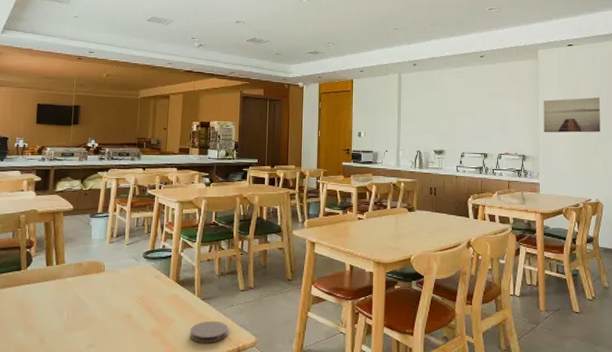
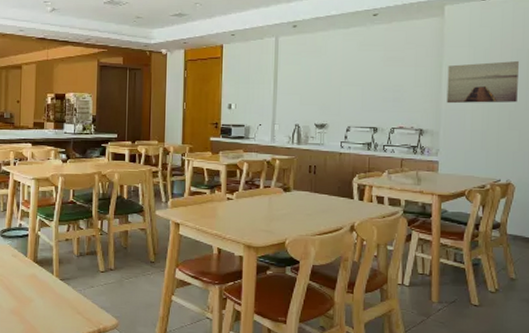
coaster: present [190,320,229,343] -> none [49,301,89,324]

